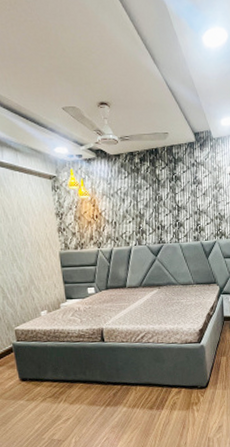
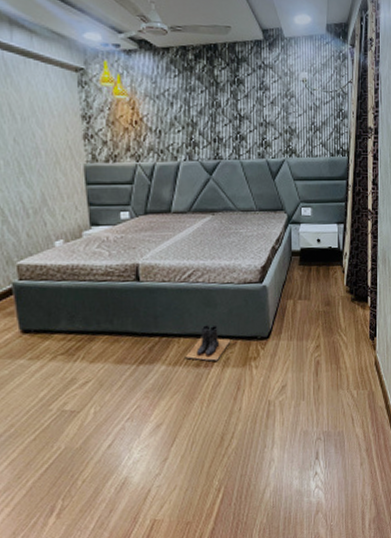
boots: none [141,376,177,405] -> present [185,325,231,362]

